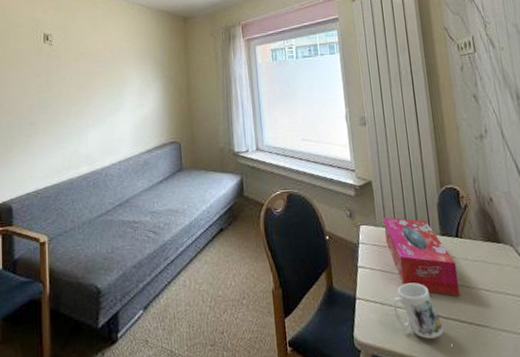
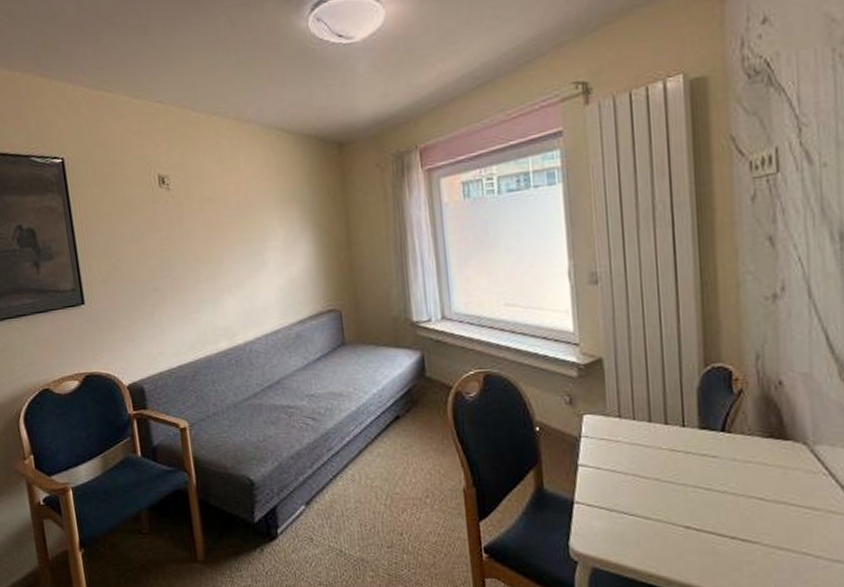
tissue box: present [383,217,460,297] -> none [616,404,721,505]
mug: present [392,282,443,339] -> none [623,486,692,553]

